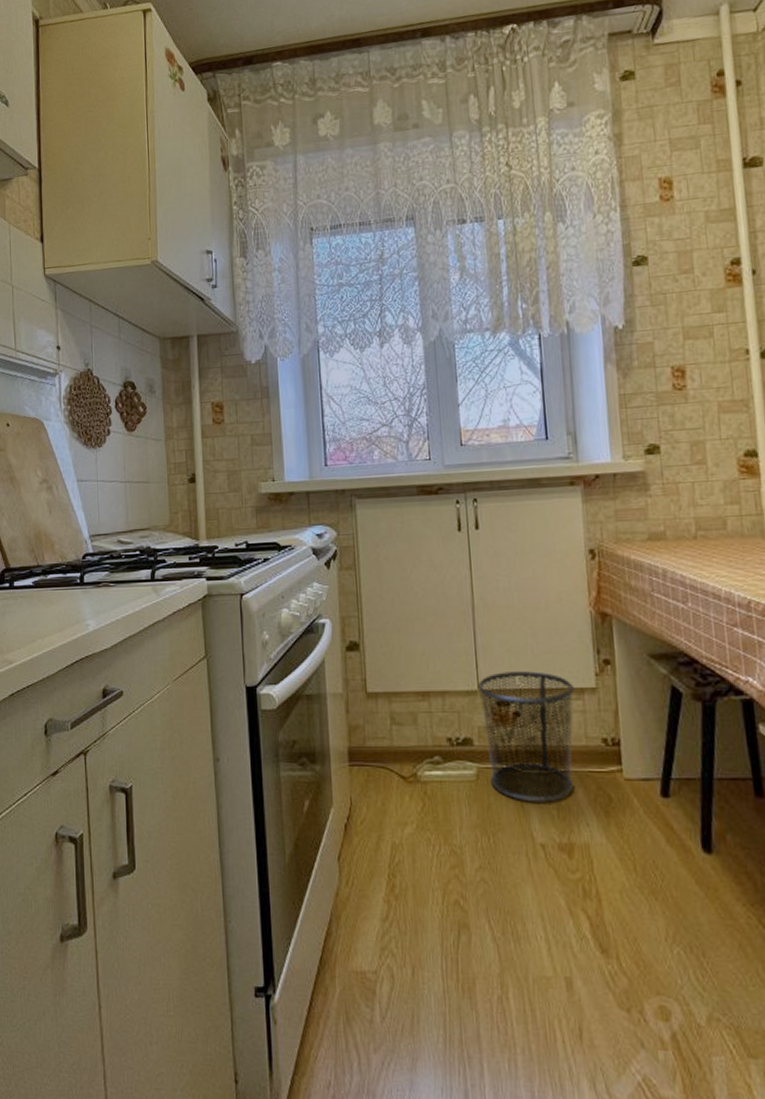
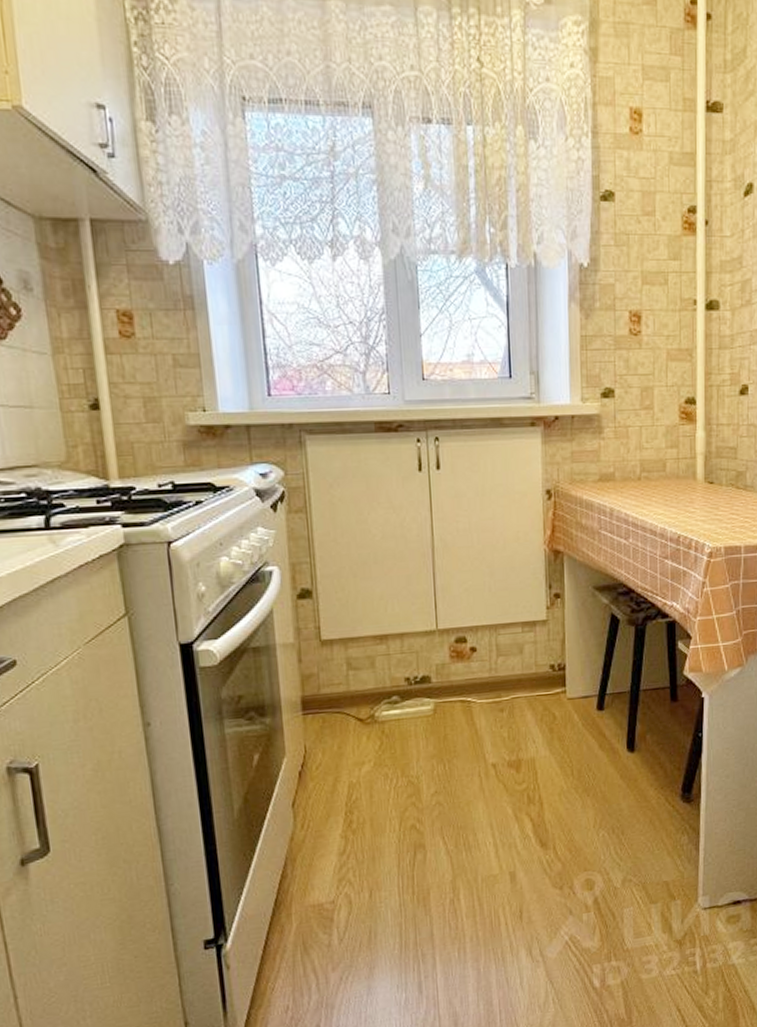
waste bin: present [477,671,574,803] -> none [436,608,527,729]

